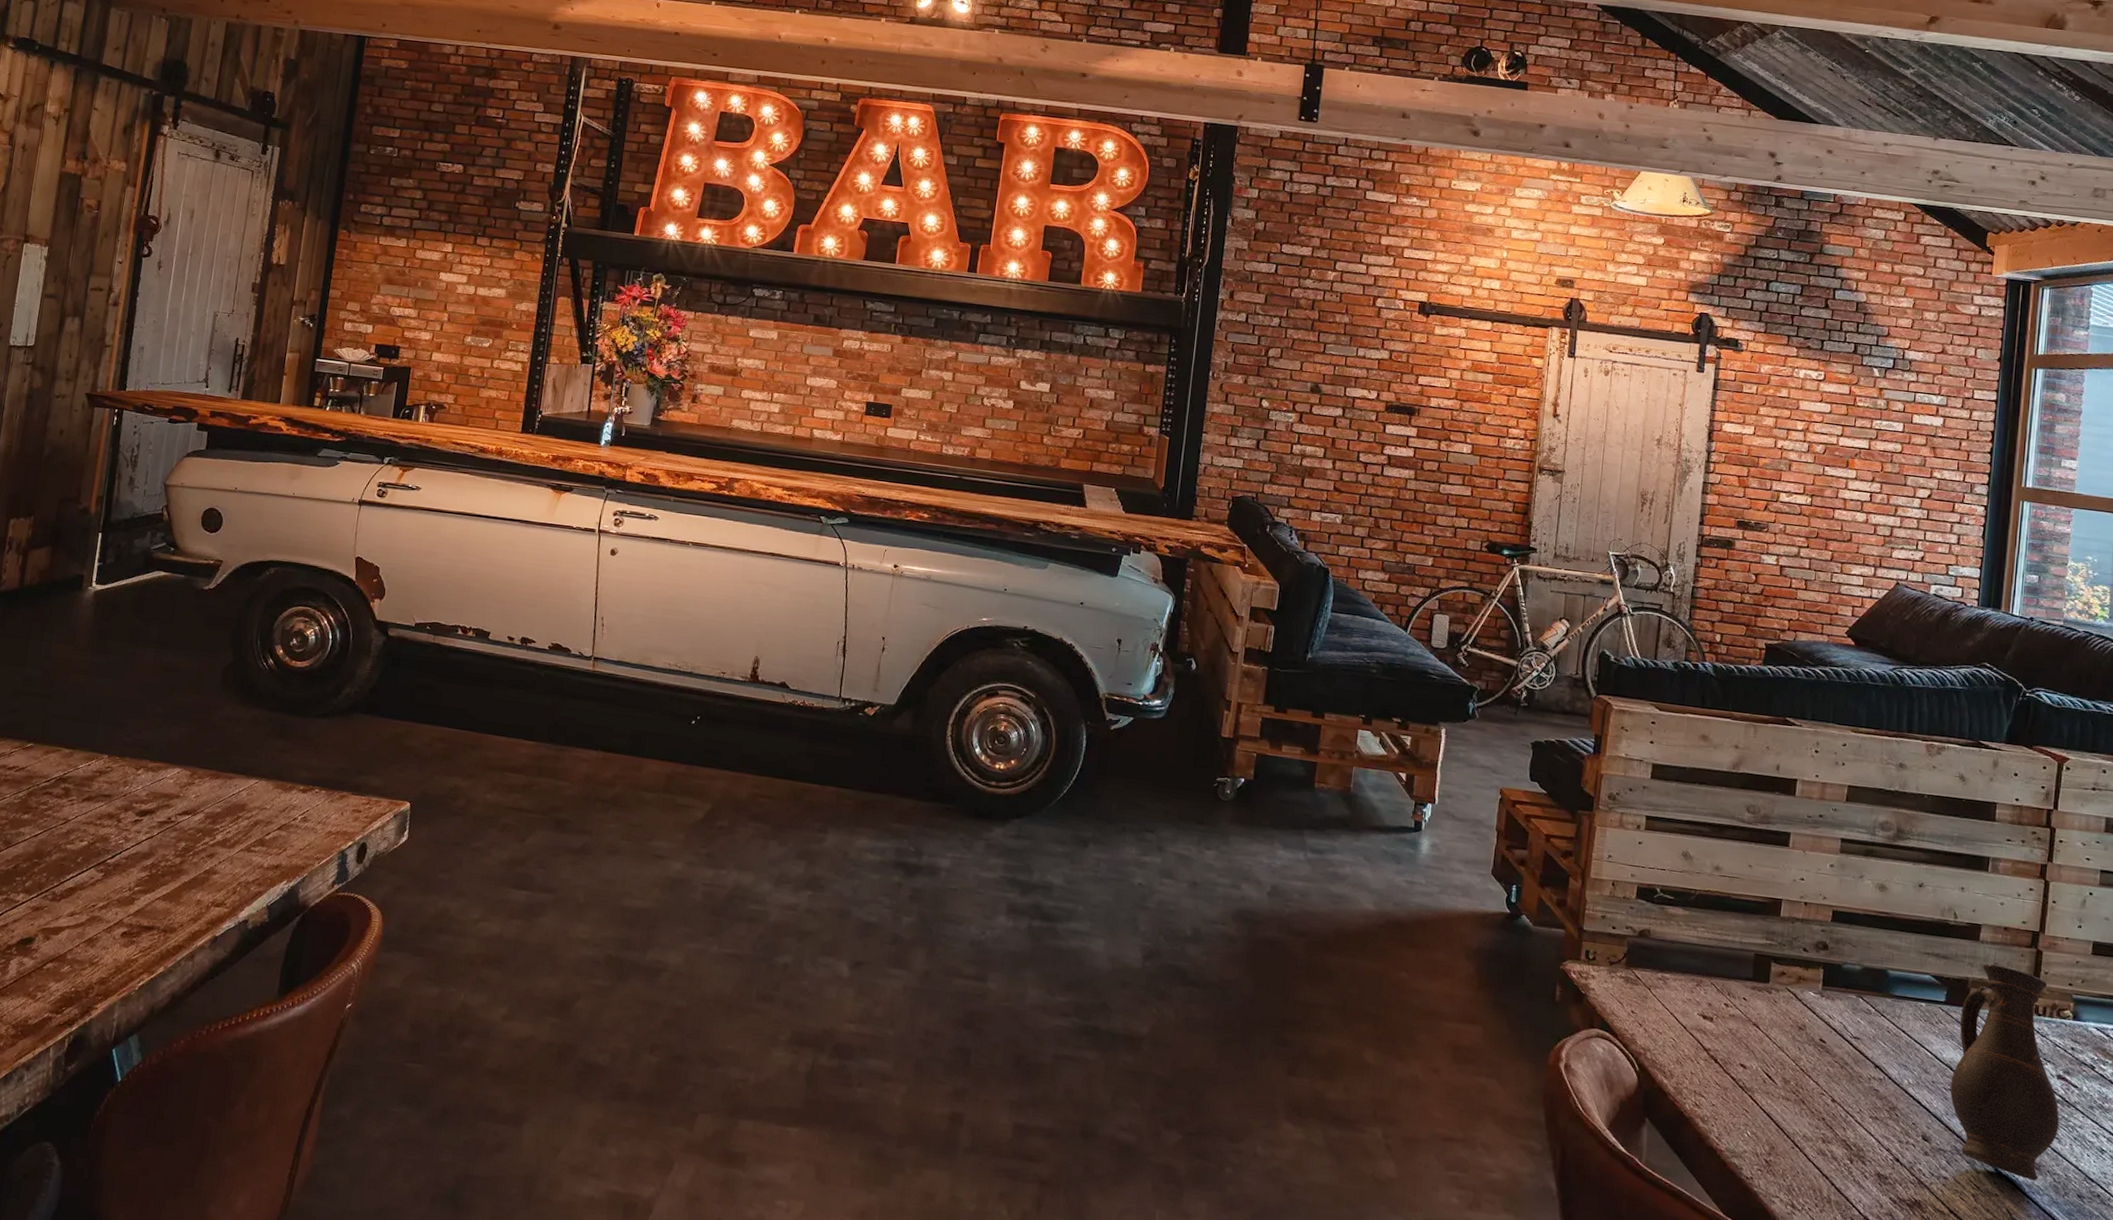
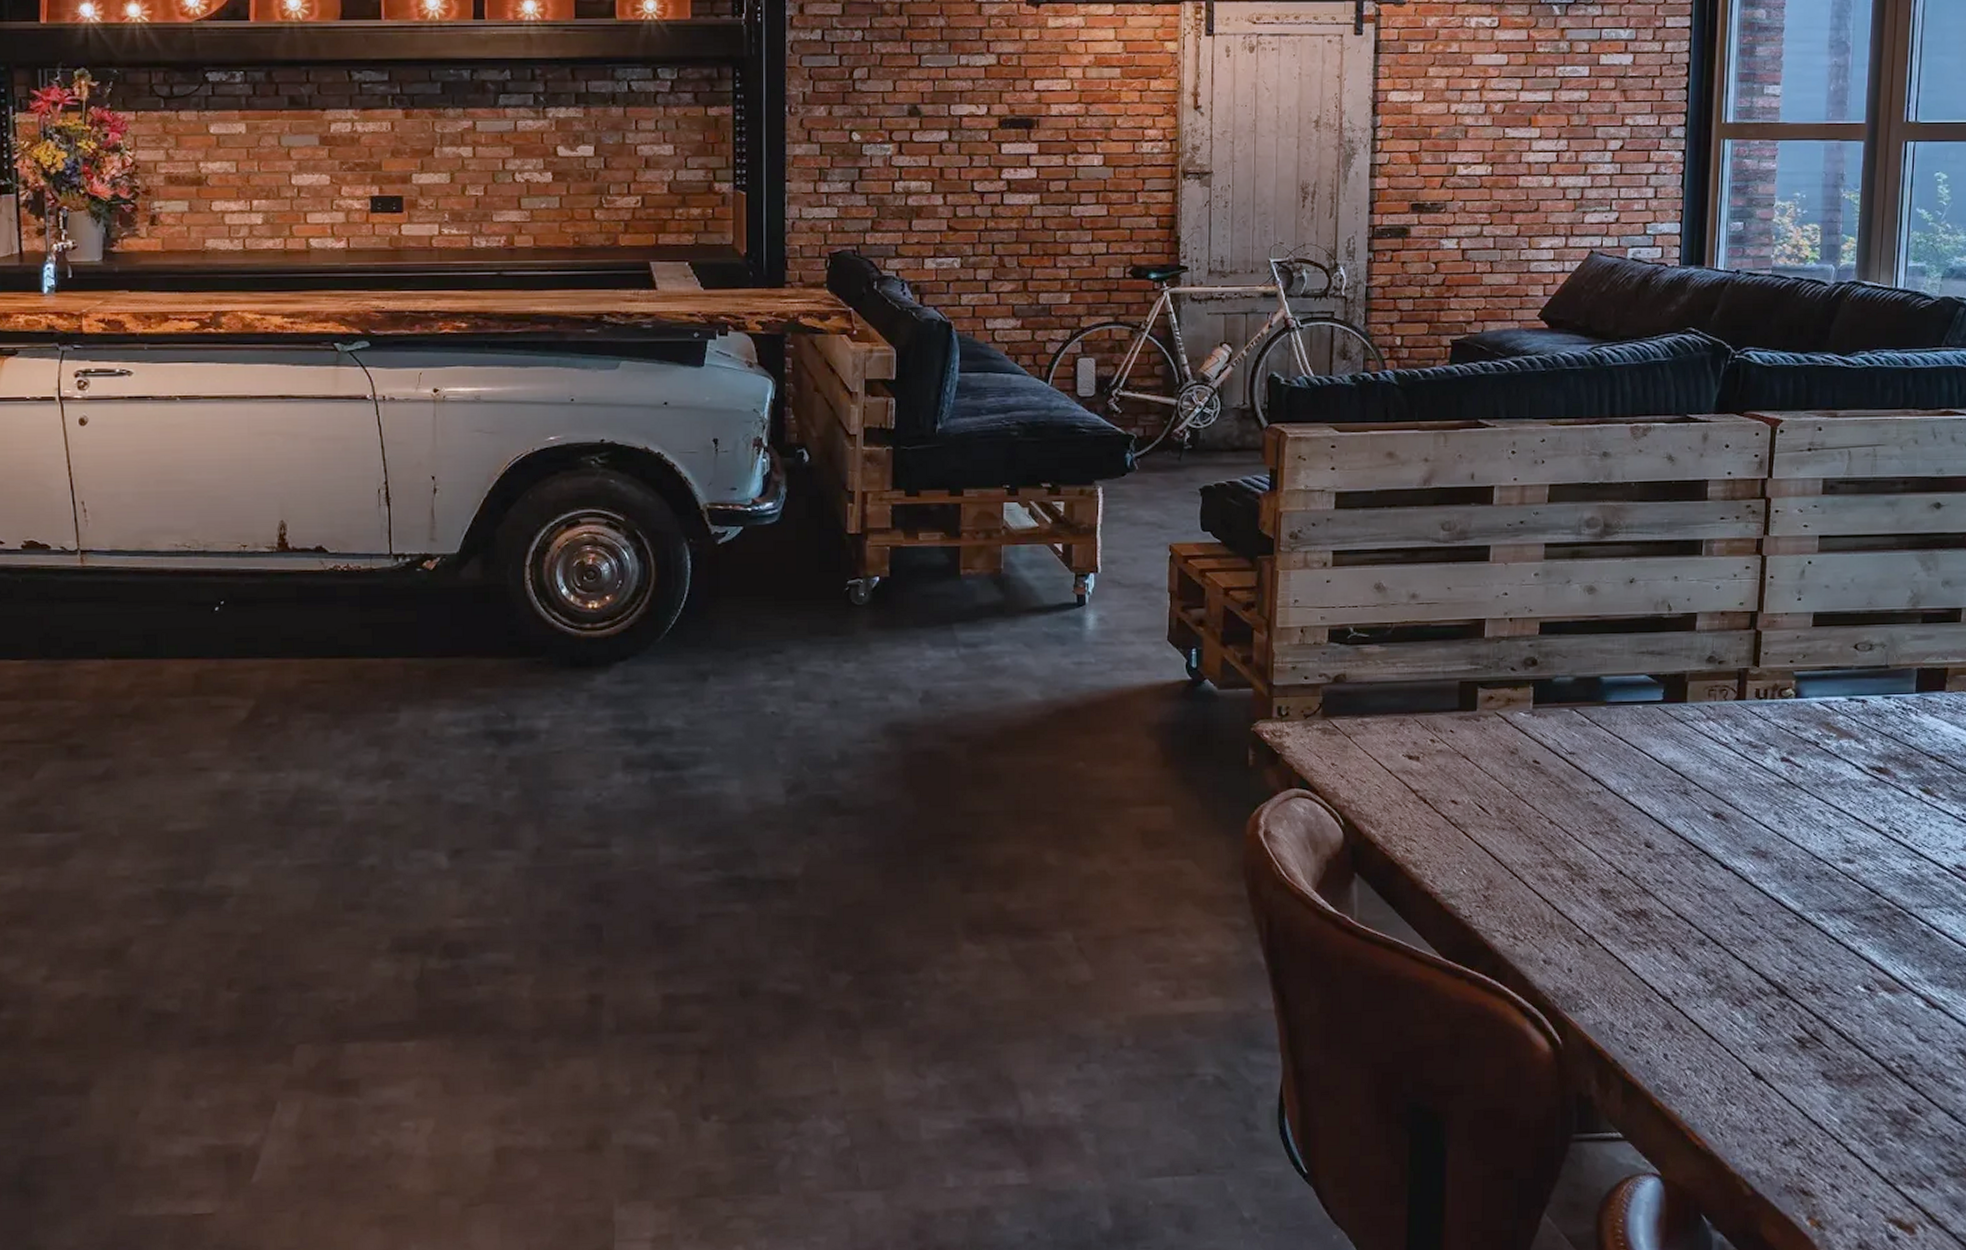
jug: present [1950,963,2060,1181] -> none [1671,653,1785,870]

